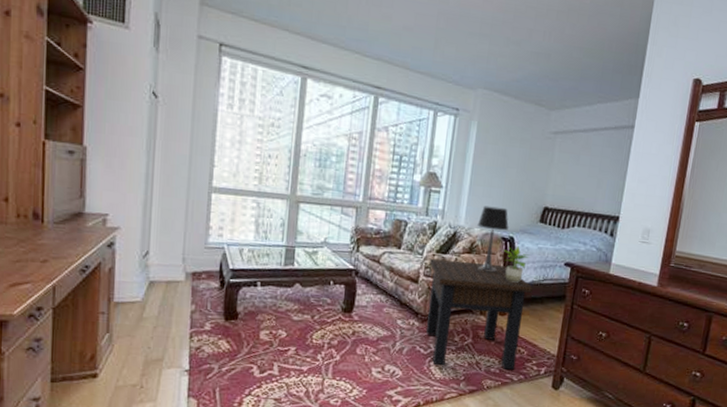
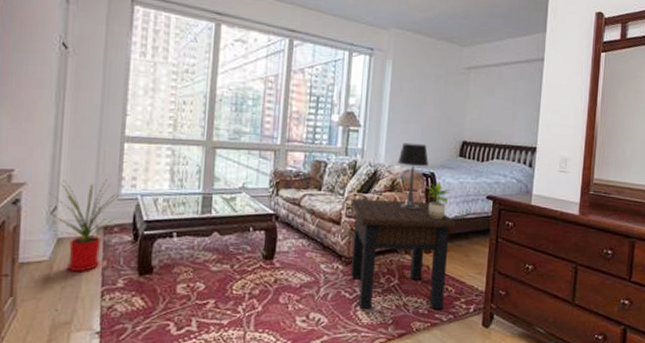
house plant: none [140,226,212,314] -> present [48,179,125,272]

